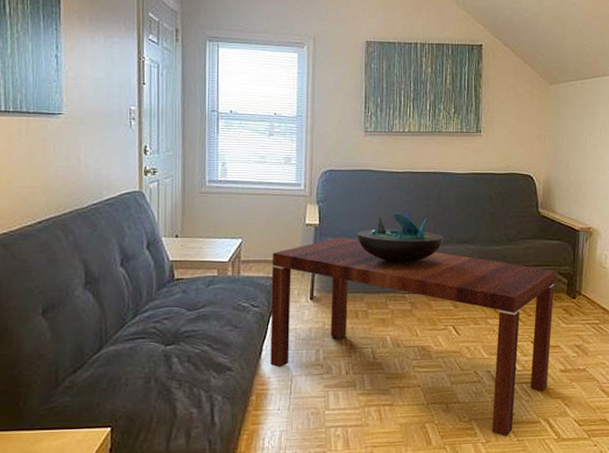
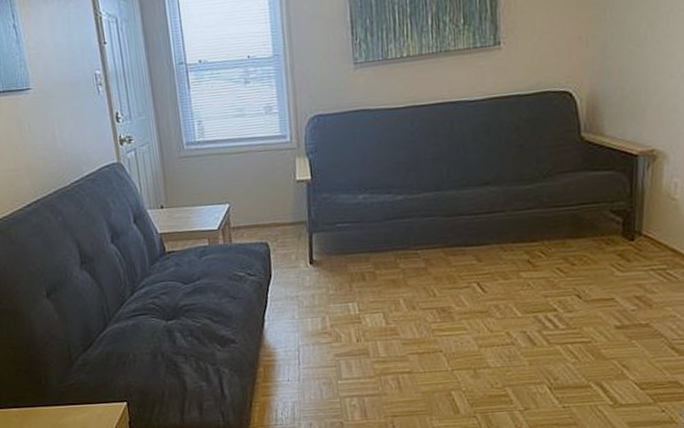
coffee table: present [270,237,556,437] -> none [264,191,607,404]
decorative bowl: present [357,208,444,263] -> none [355,150,460,216]

